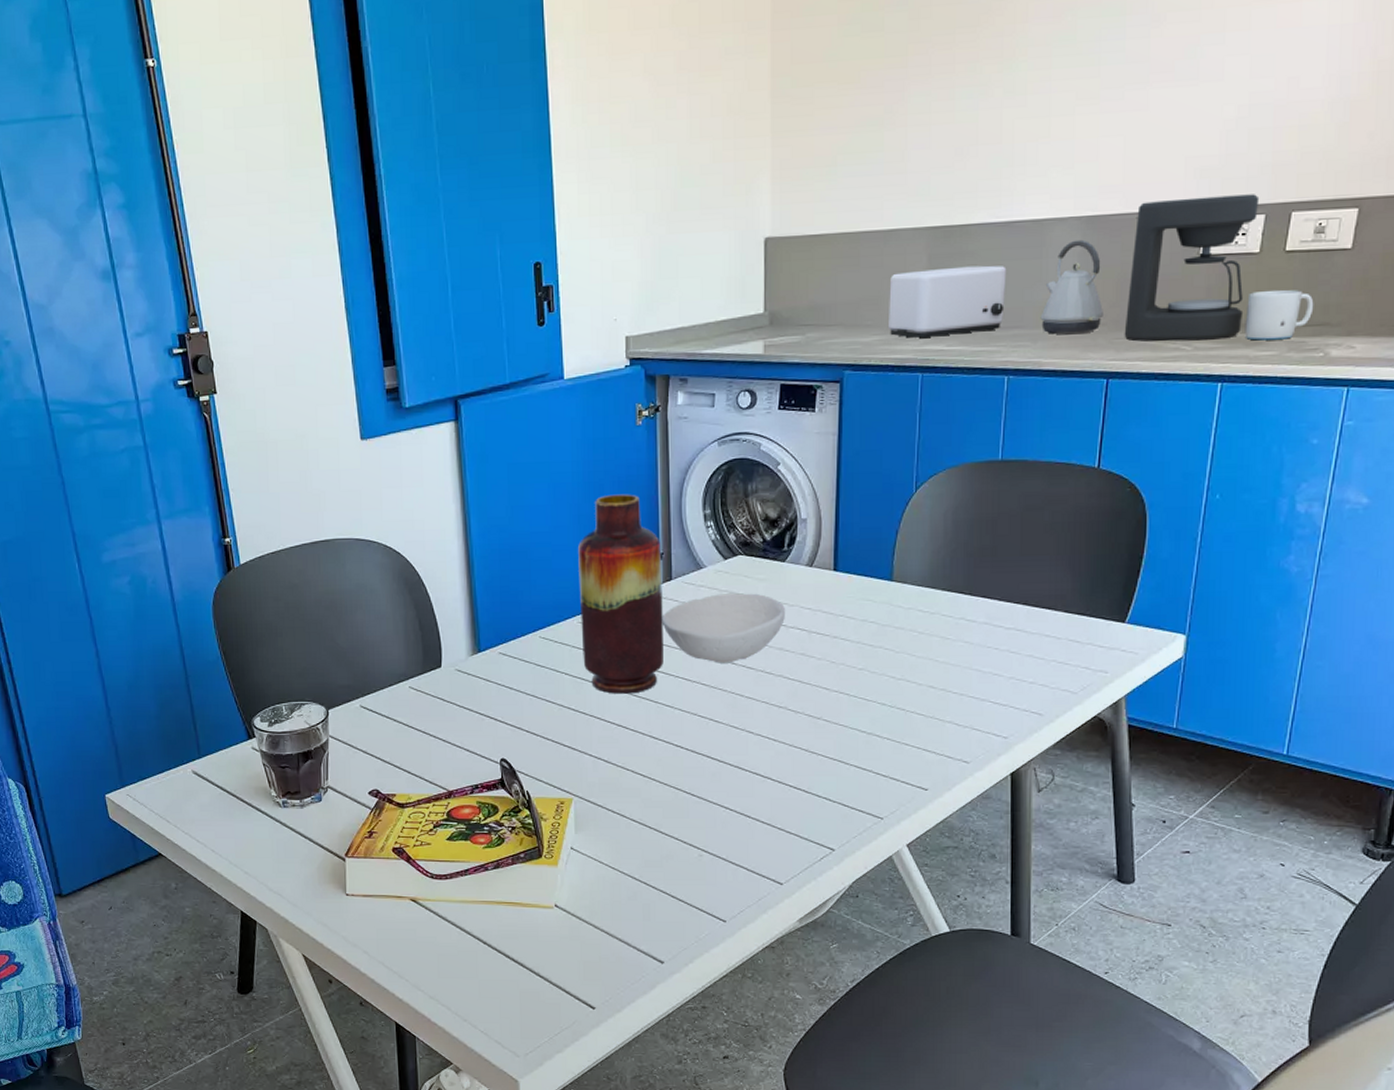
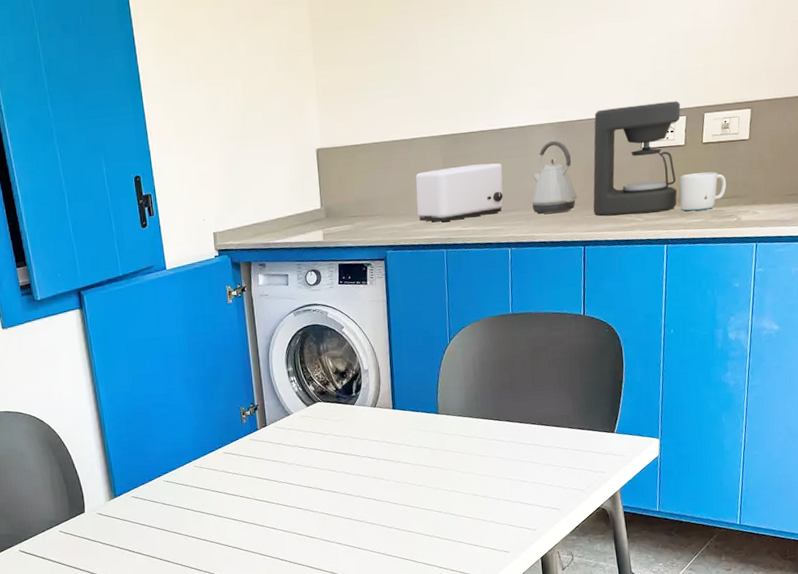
vase: present [578,494,663,694] -> none [189,359,266,522]
bowl: present [661,593,786,663] -> none [261,431,359,490]

